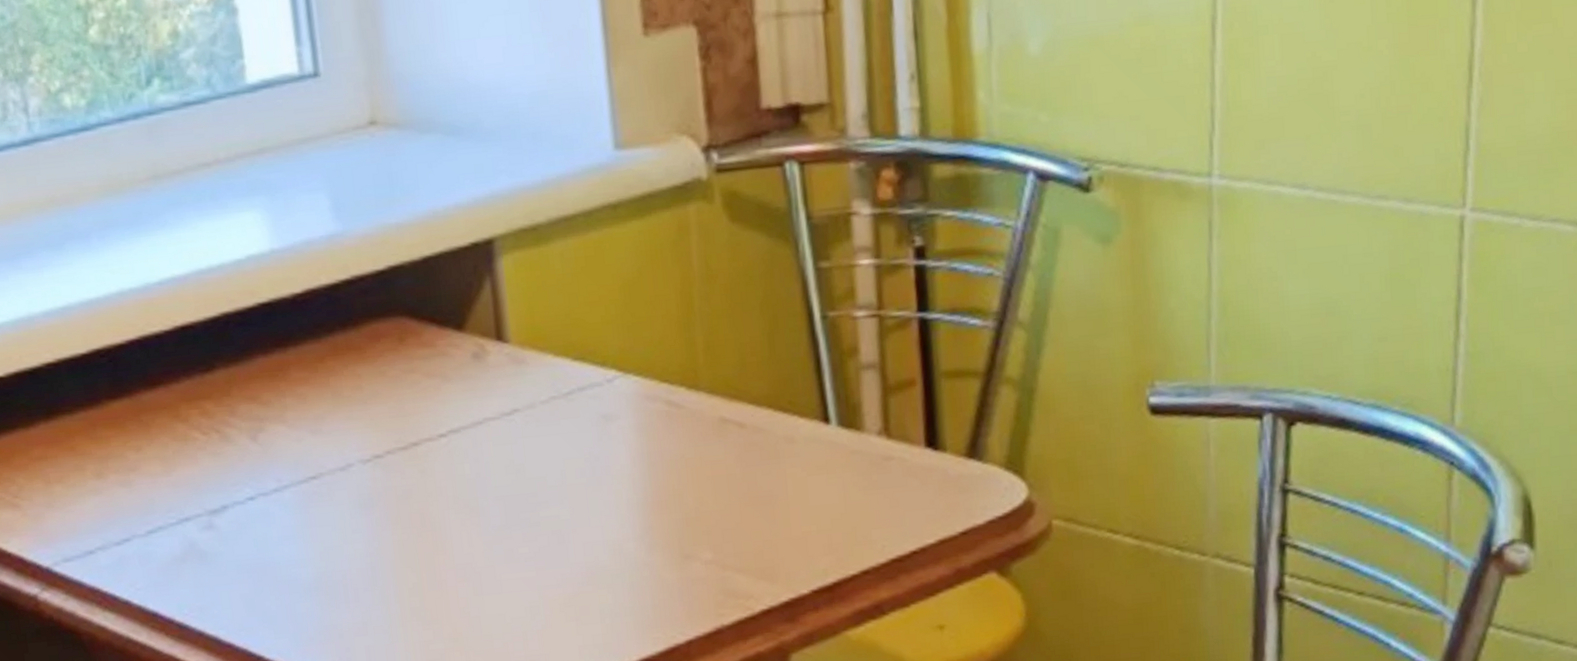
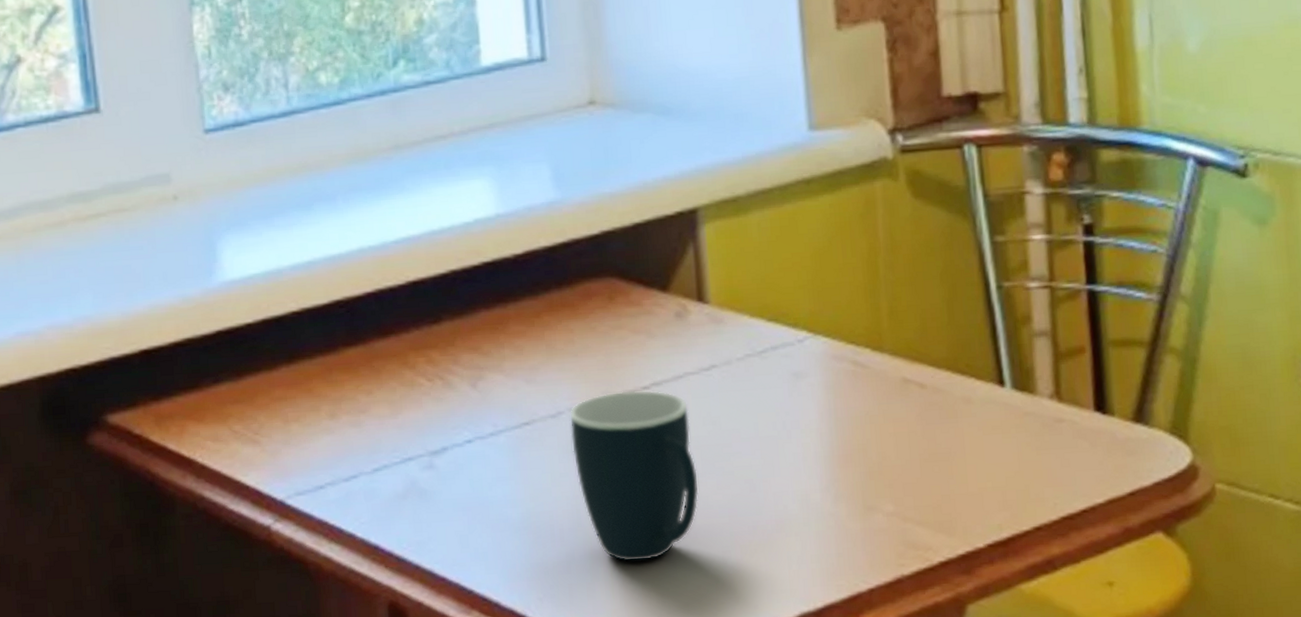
mug: none [361,438,503,621] -> present [570,390,699,562]

